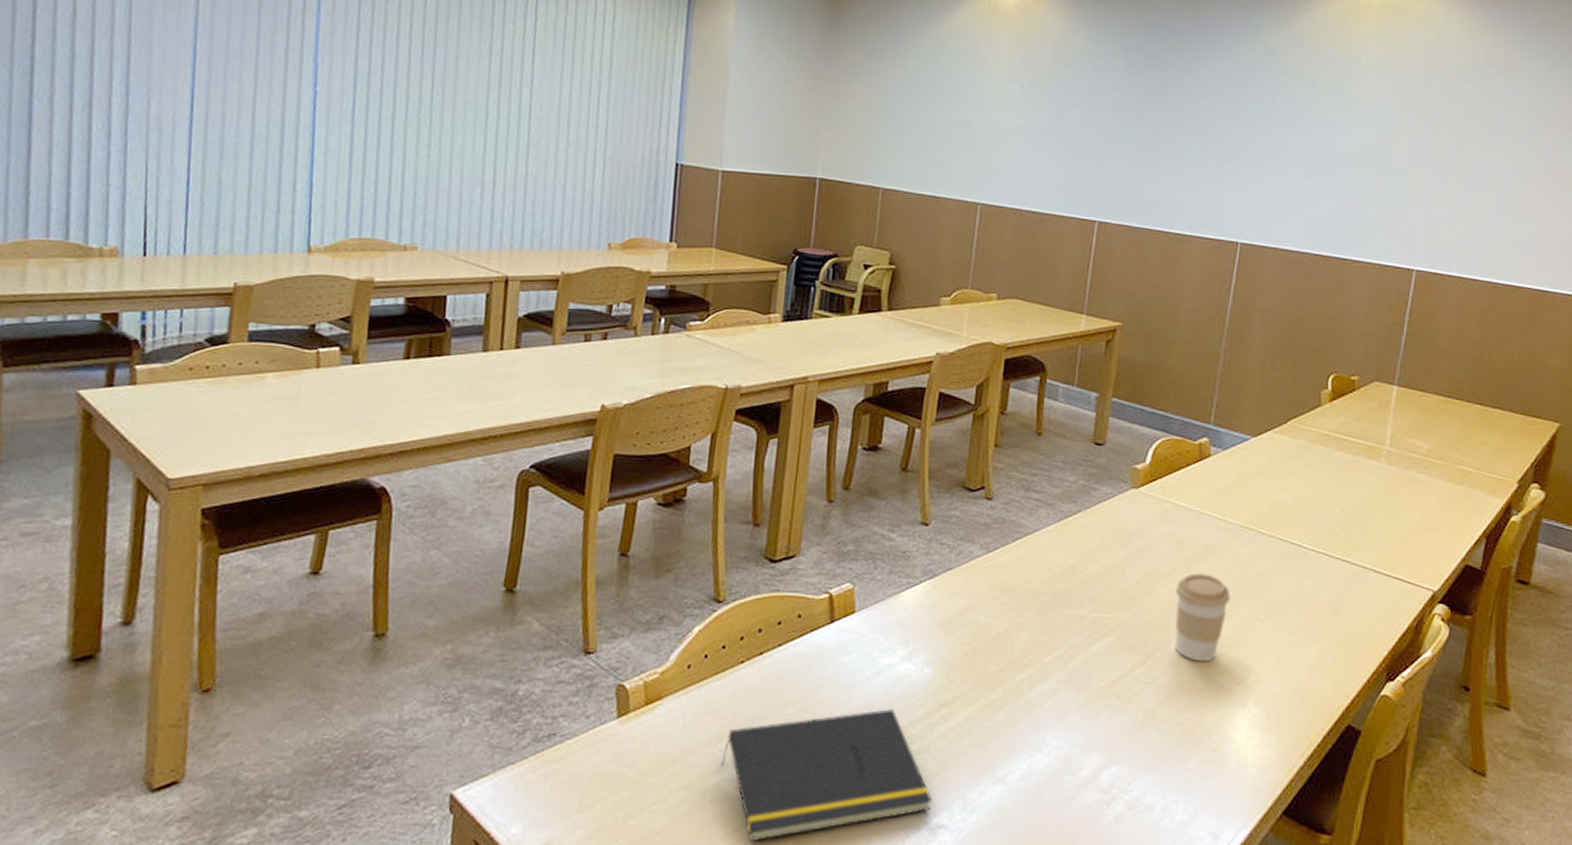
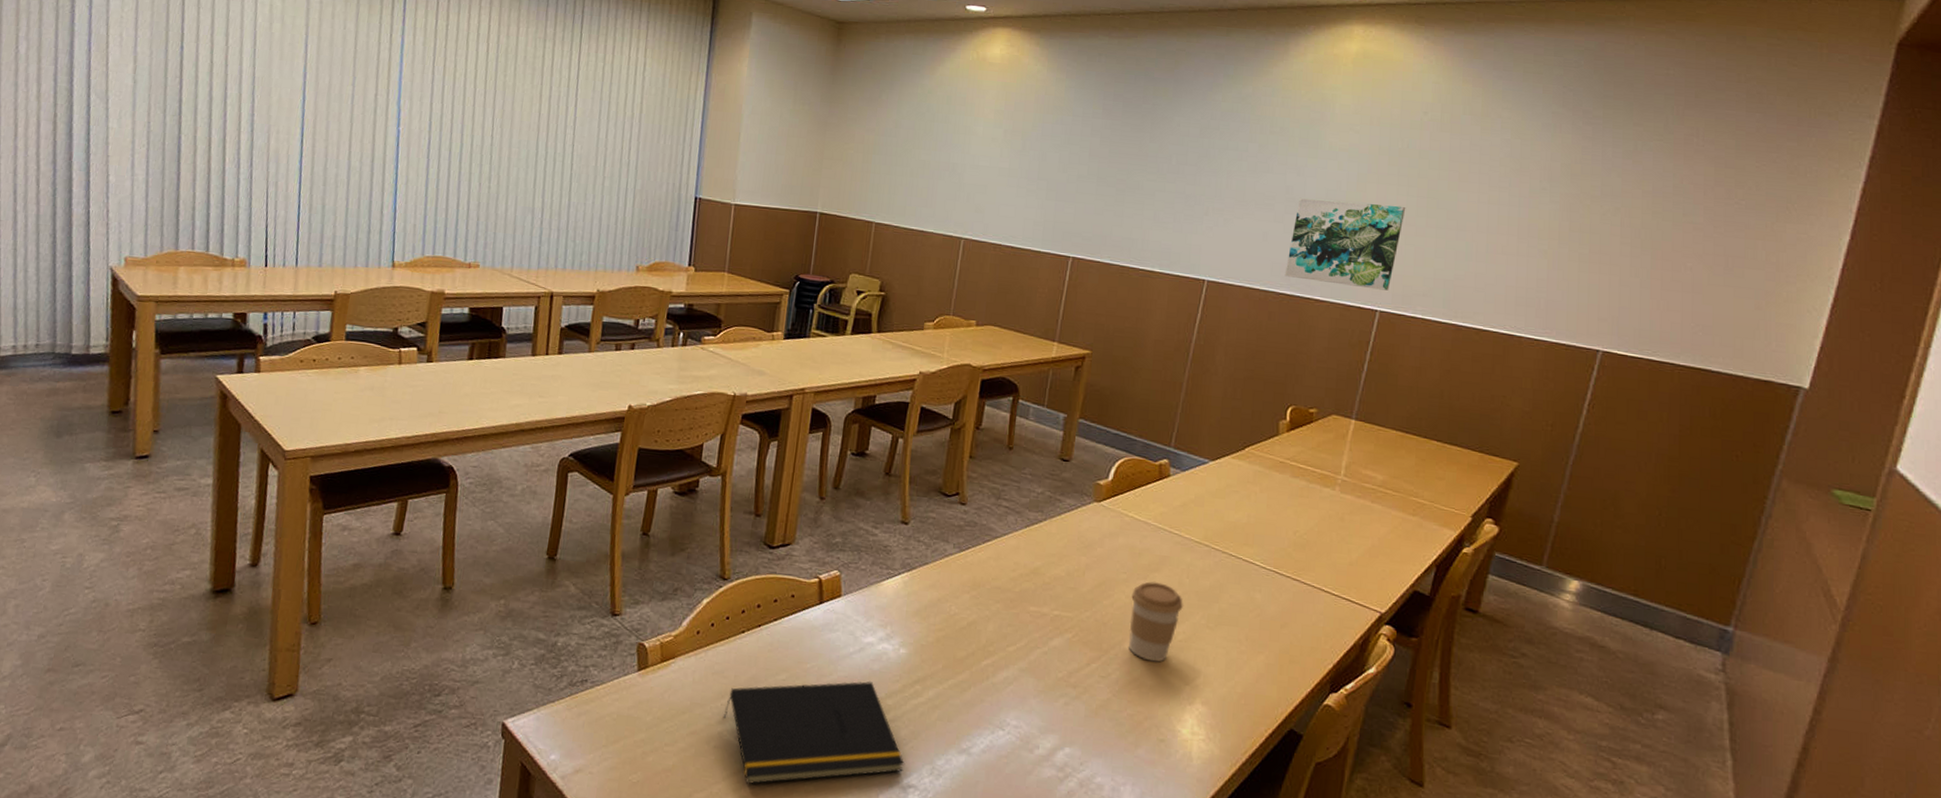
wall art: none [1319,153,1437,249] -> present [1284,197,1406,291]

